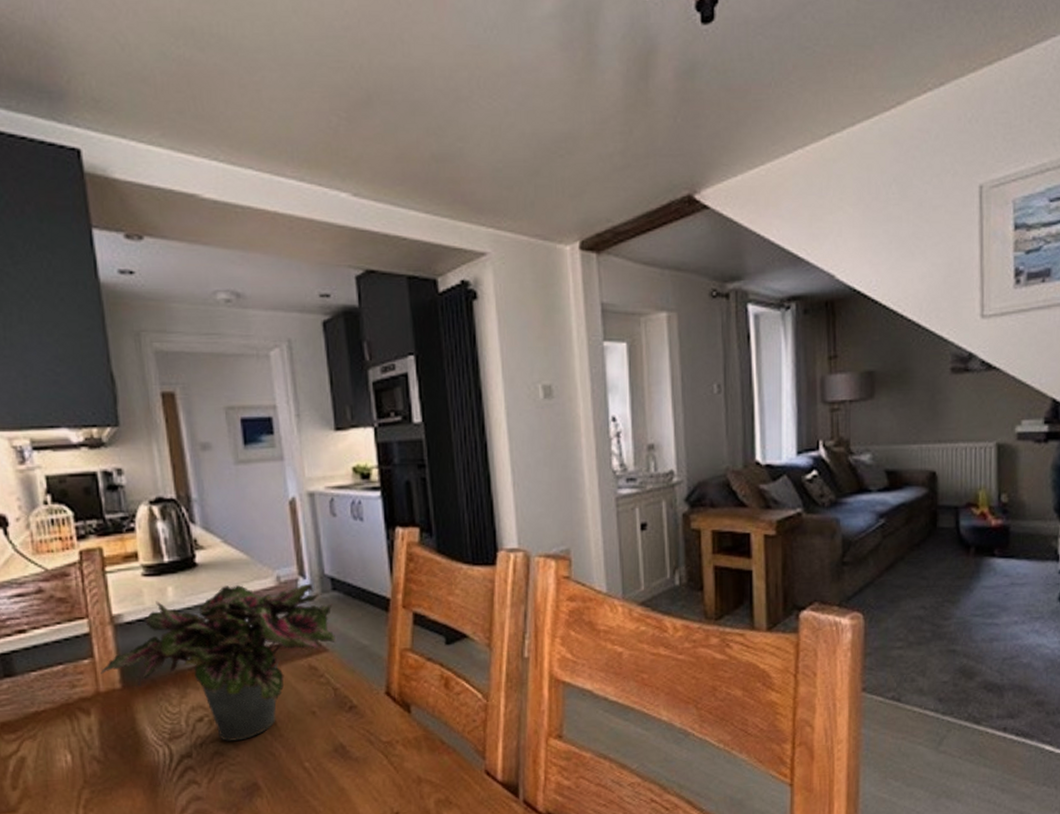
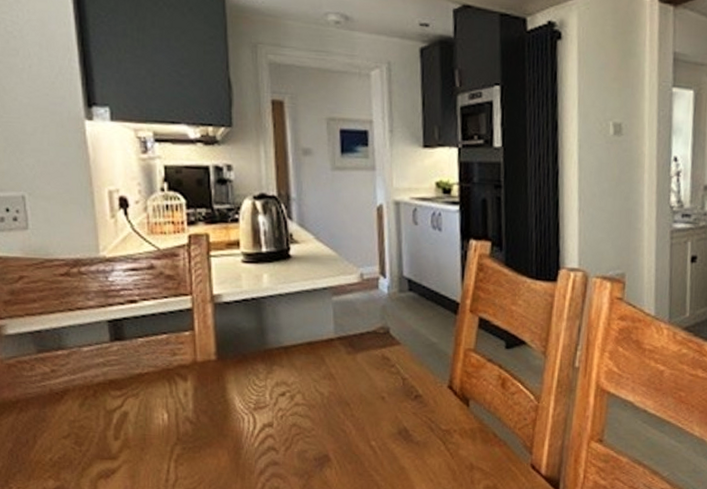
potted plant: present [100,584,337,741] -> none [199,278,409,416]

